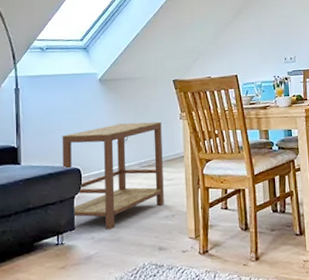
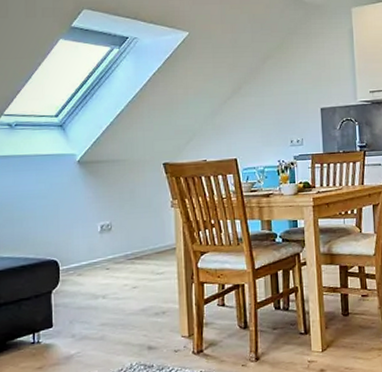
side table: present [62,121,164,230] -> none [36,209,154,328]

